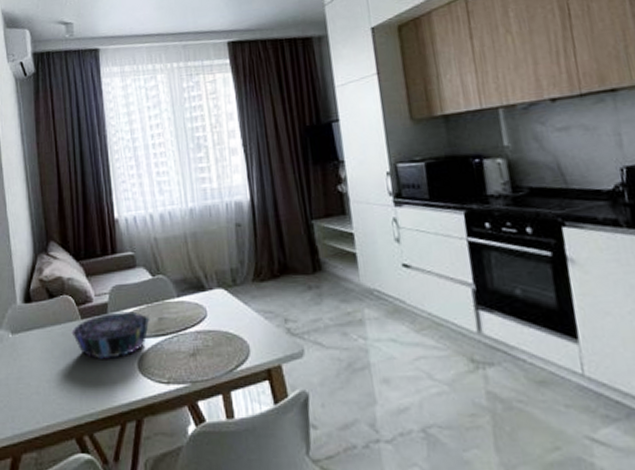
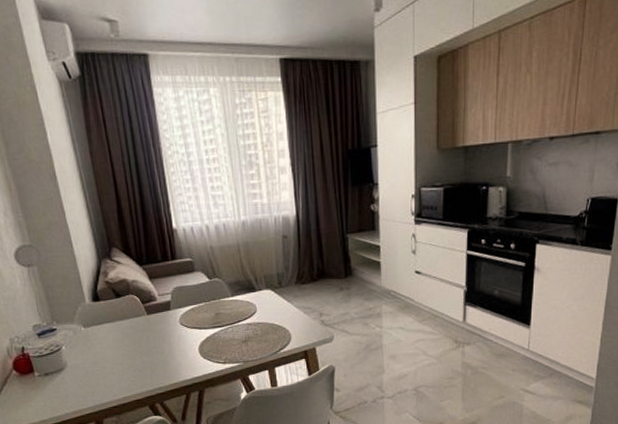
decorative bowl: present [71,311,150,359] -> none [139,308,208,346]

